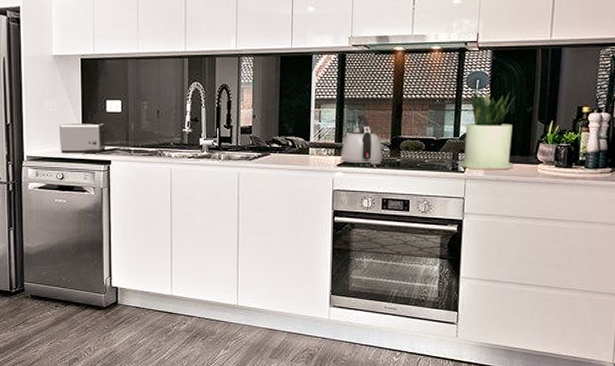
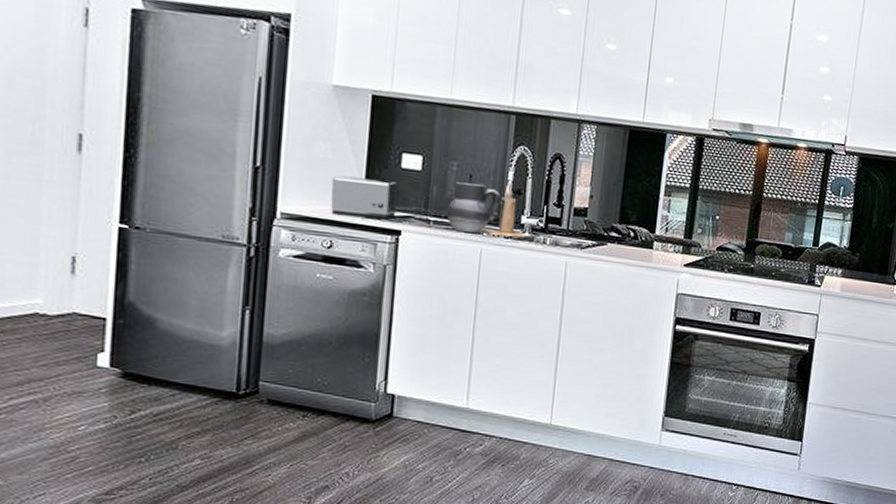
ceramic jug: none [142,118,183,157] -> present [446,182,501,234]
soap dispenser: none [169,113,205,156] -> present [480,182,526,238]
kettle: present [340,114,383,165] -> none [688,208,737,269]
planter: present [458,91,516,170] -> none [815,199,878,288]

